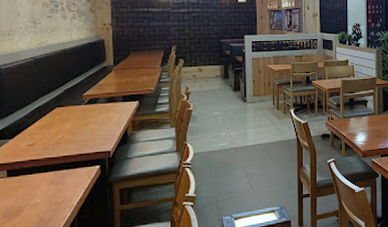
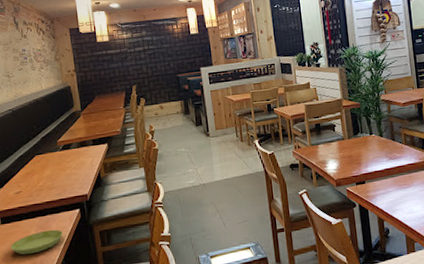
saucer: none [15,185,78,211] -> present [10,229,63,255]

